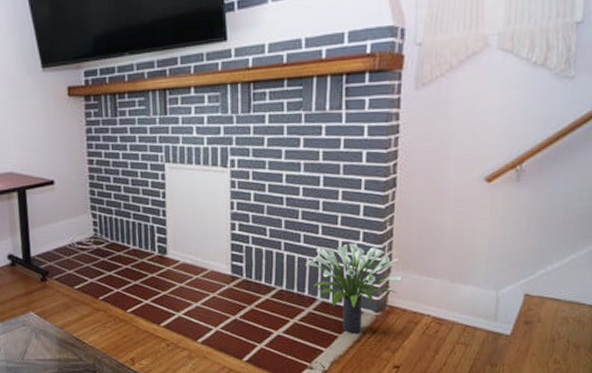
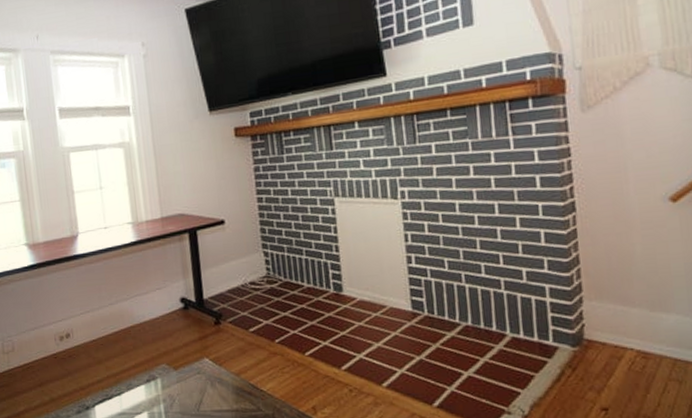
potted plant: present [306,241,402,333] -> none [490,270,597,372]

